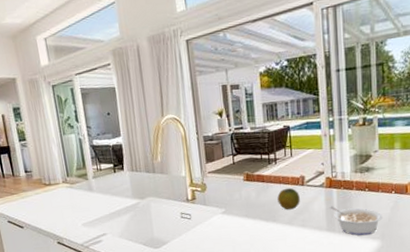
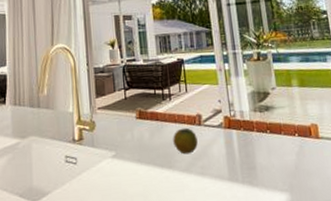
legume: present [330,206,382,236] -> none [230,150,289,188]

